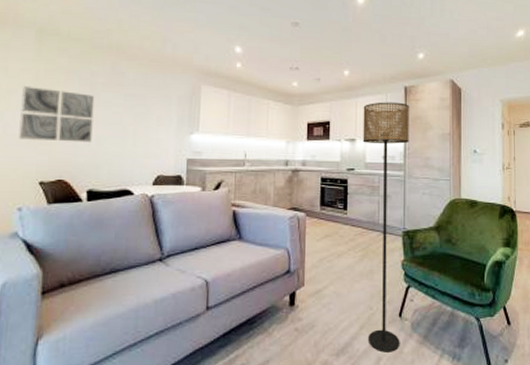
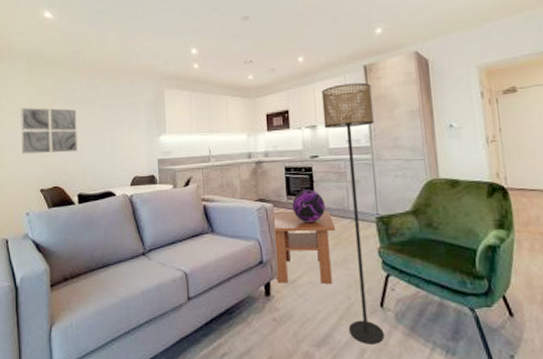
coffee table: none [303,221,365,294] -> present [271,210,336,284]
decorative sphere: none [325,201,356,234] -> present [292,189,325,224]

